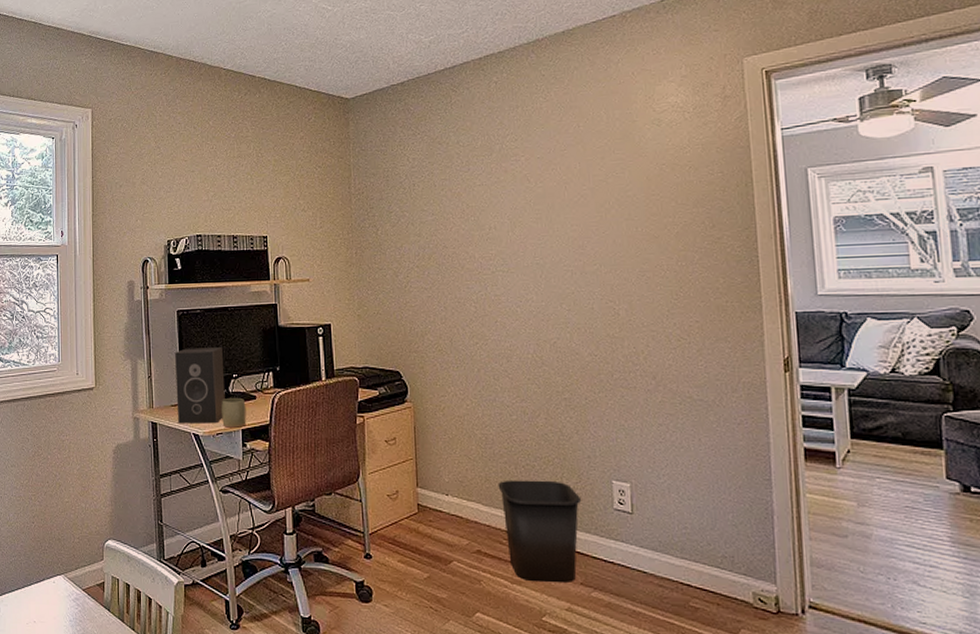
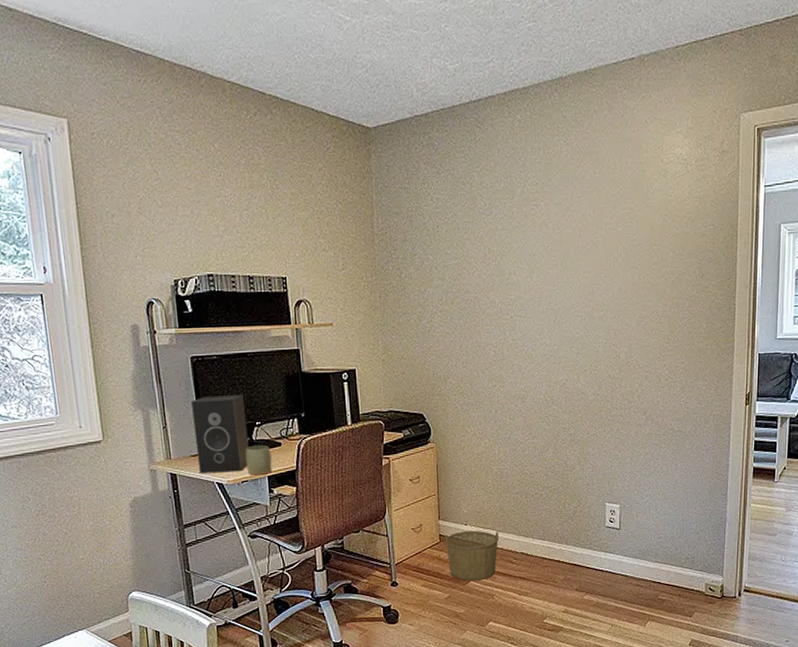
basket: none [423,501,486,561] -> present [444,530,499,581]
waste bin: present [498,480,581,582] -> none [510,506,579,592]

